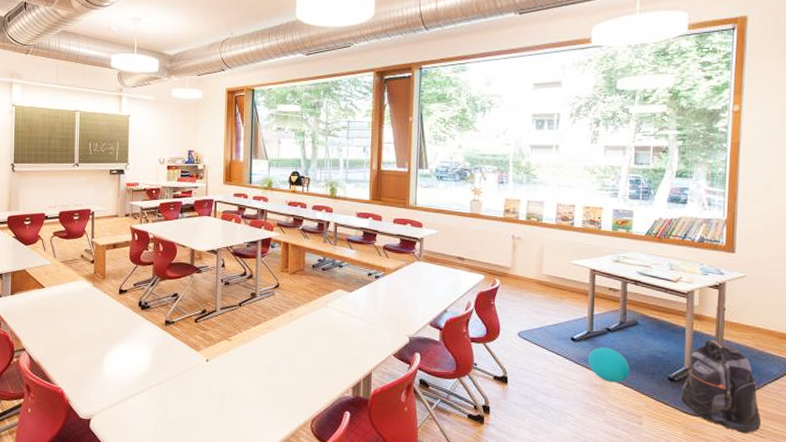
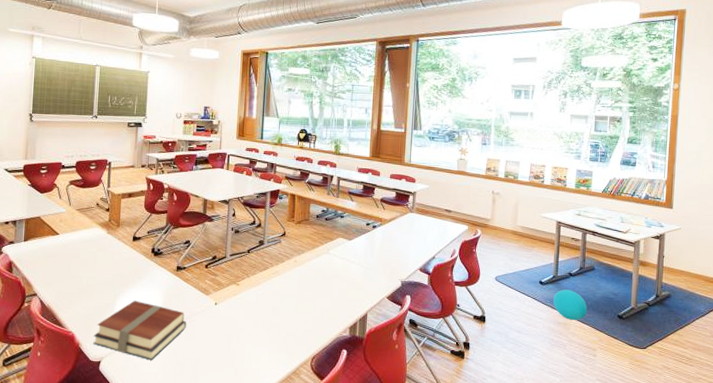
books: none [82,356,177,419] -> present [93,300,186,361]
backpack: present [681,339,762,434] -> none [628,282,691,363]

